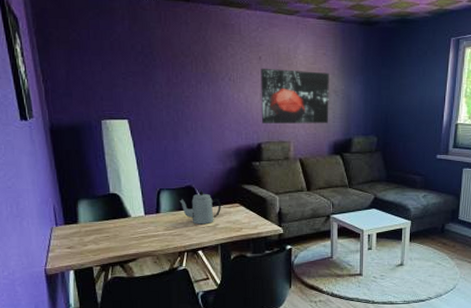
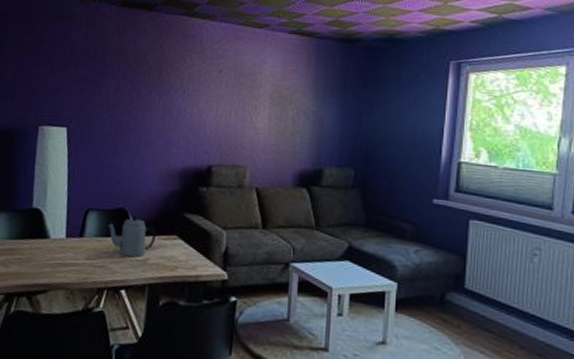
wall art: present [260,68,329,124] -> none [214,81,299,150]

